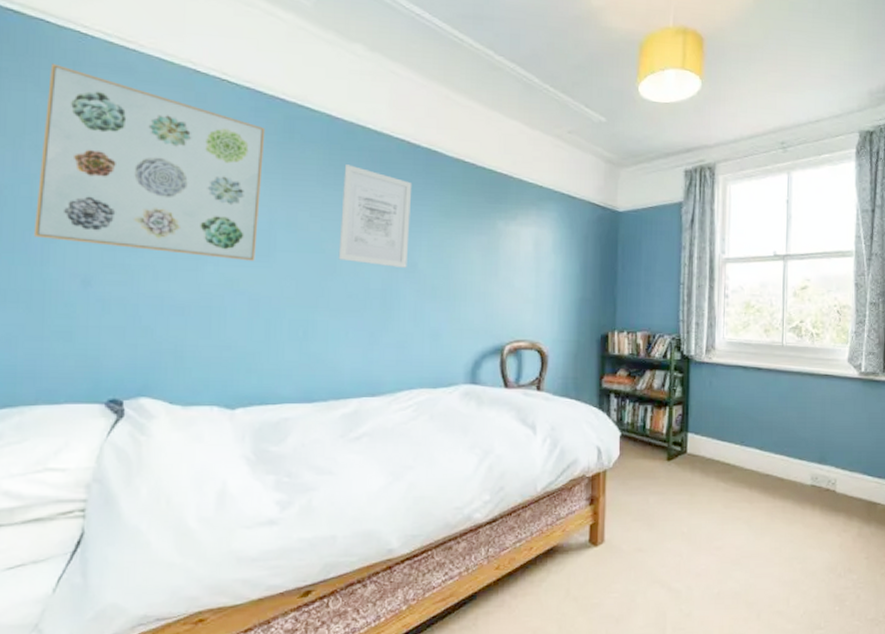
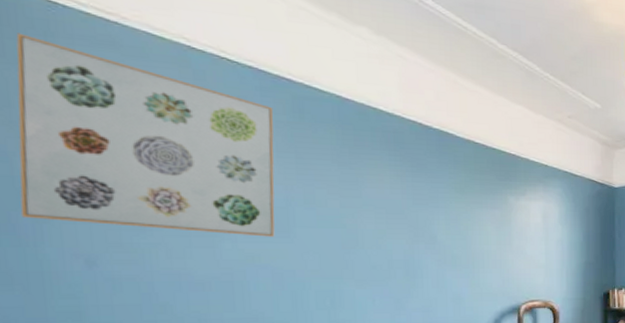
wall art: present [338,164,413,268] -> none [358,144,427,240]

